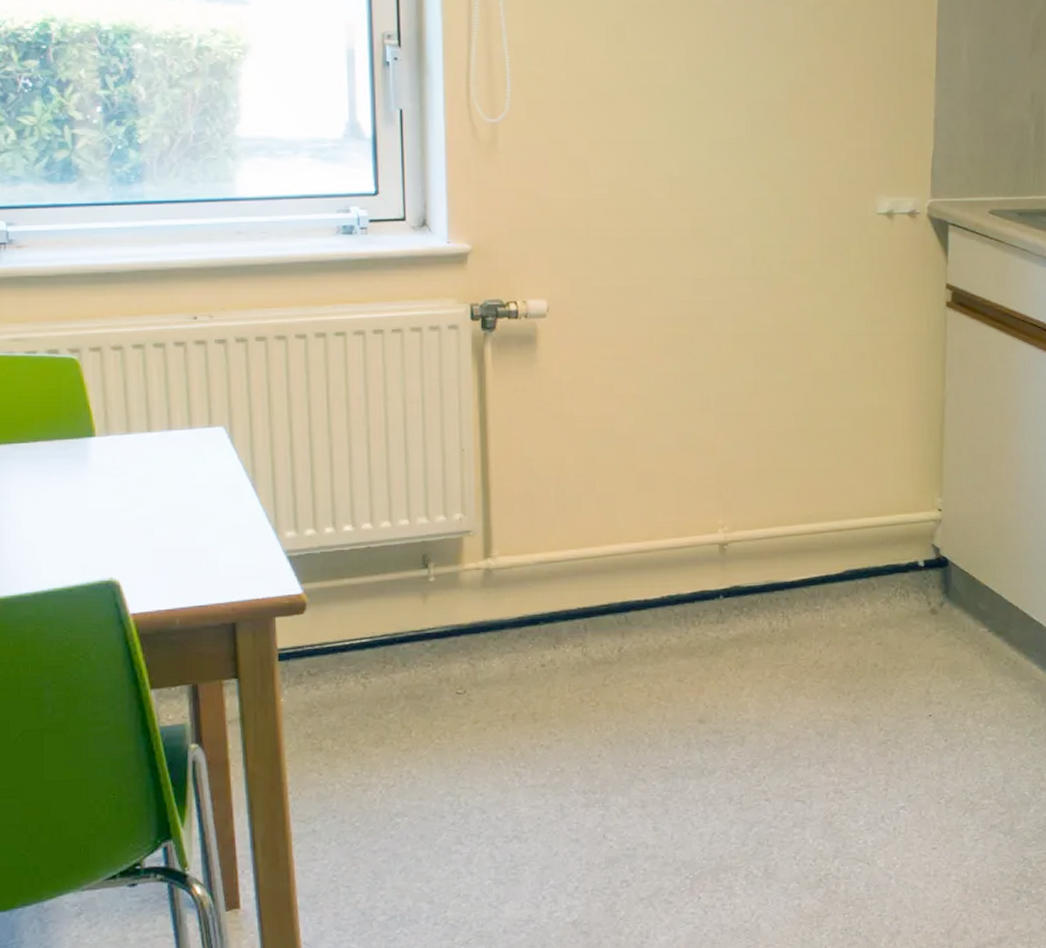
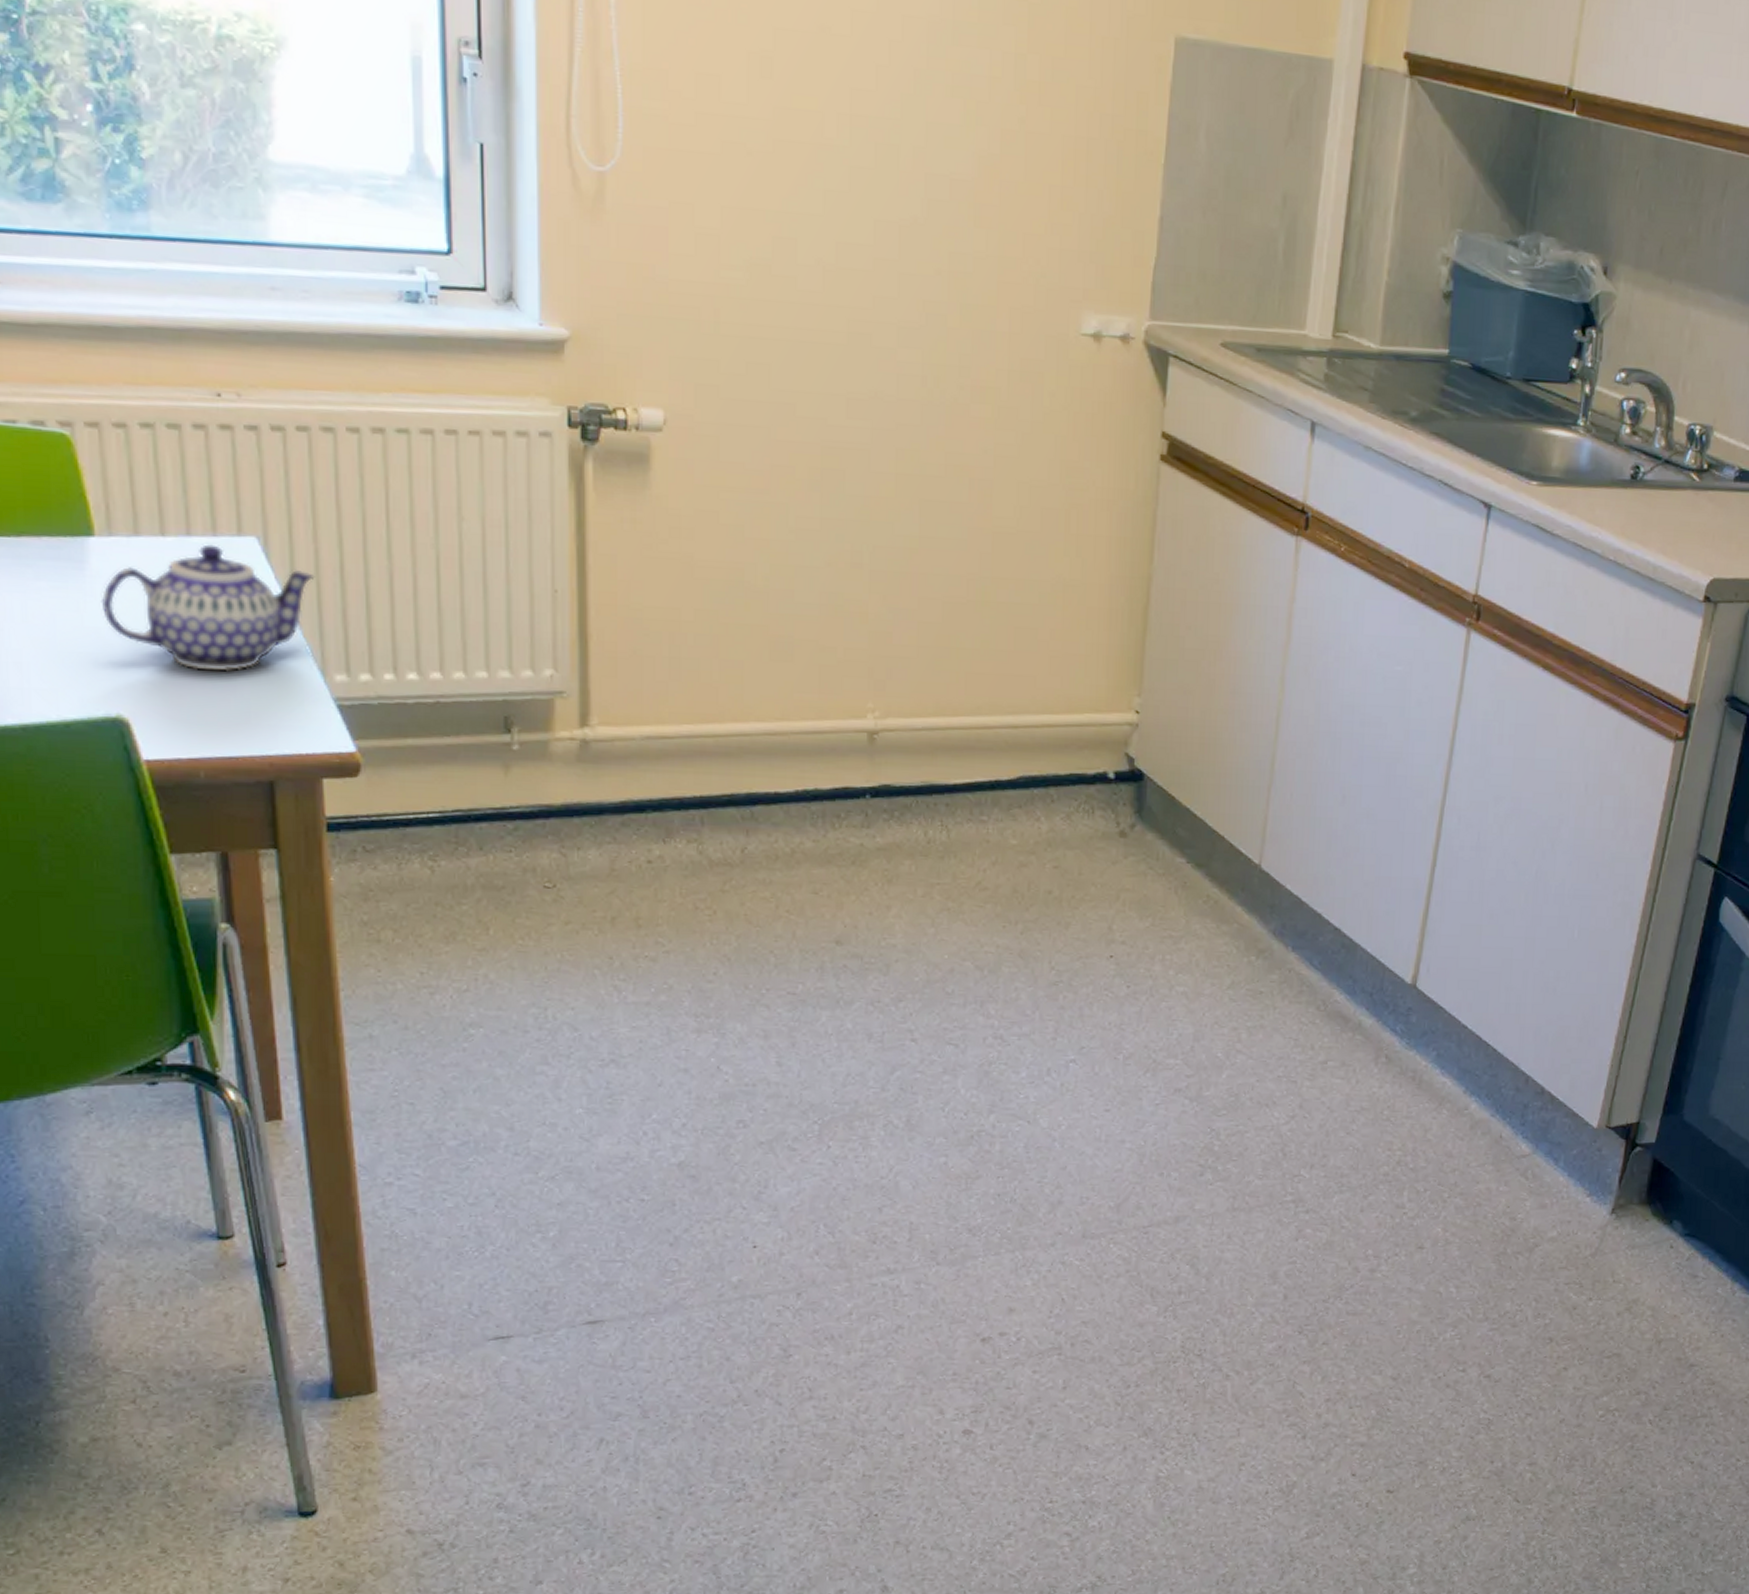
teapot: none [99,435,270,537] -> present [100,544,315,672]

